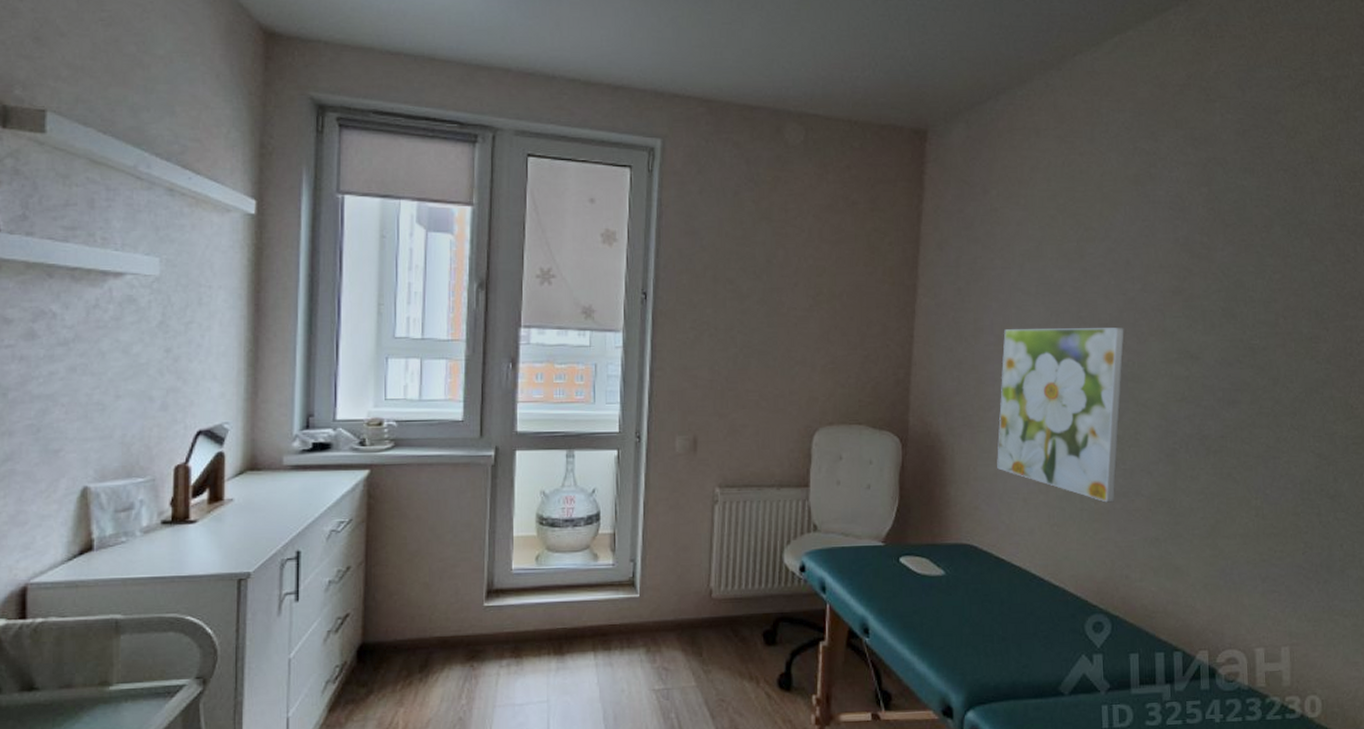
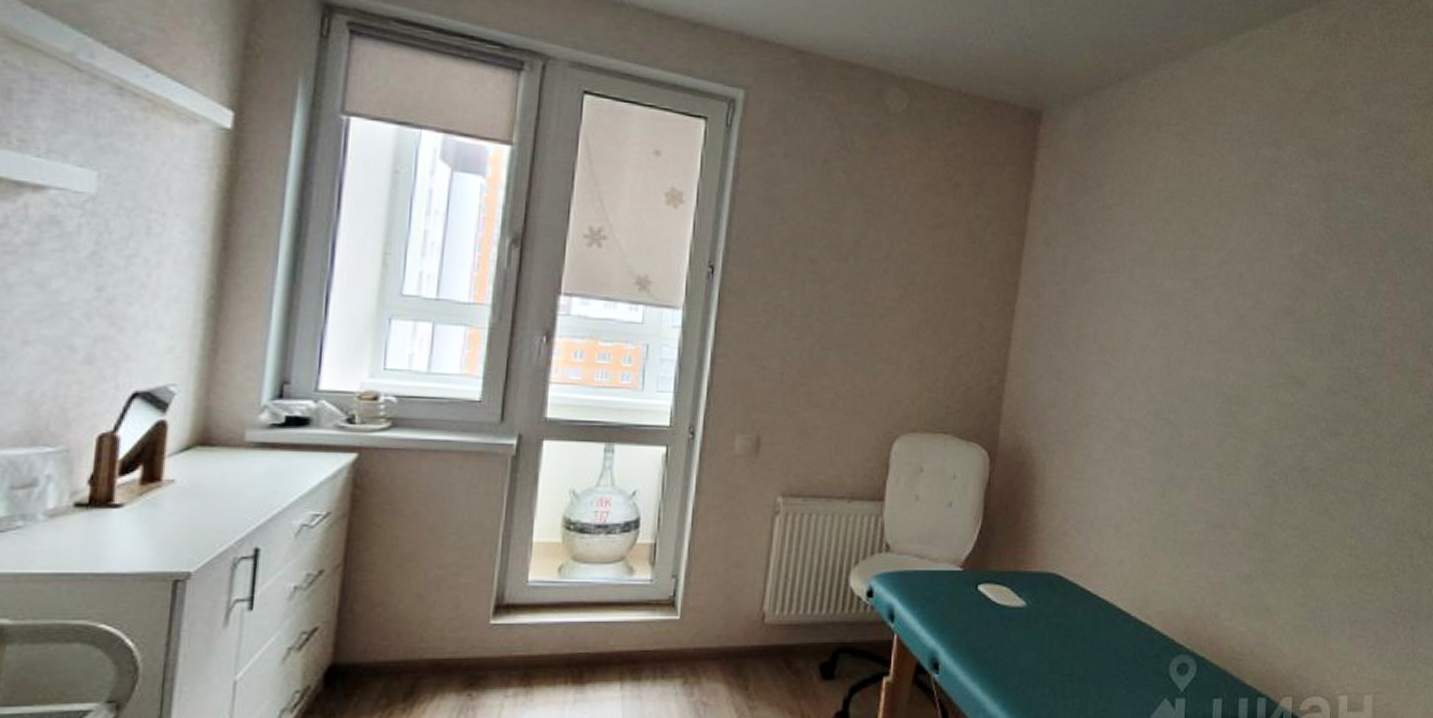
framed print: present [997,328,1124,503] -> none [1090,339,1232,534]

